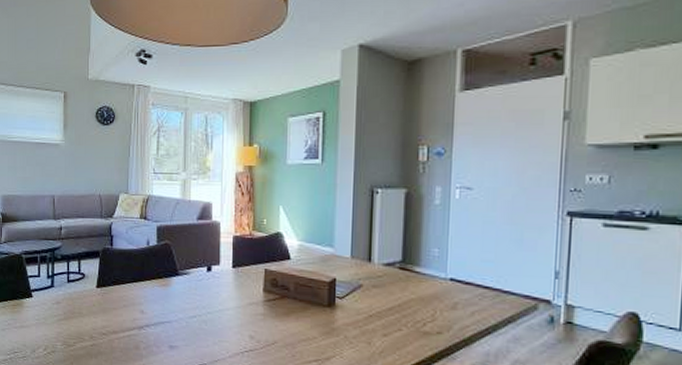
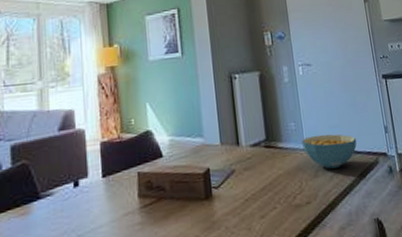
cereal bowl: none [444,266,514,305] -> present [302,134,357,169]

